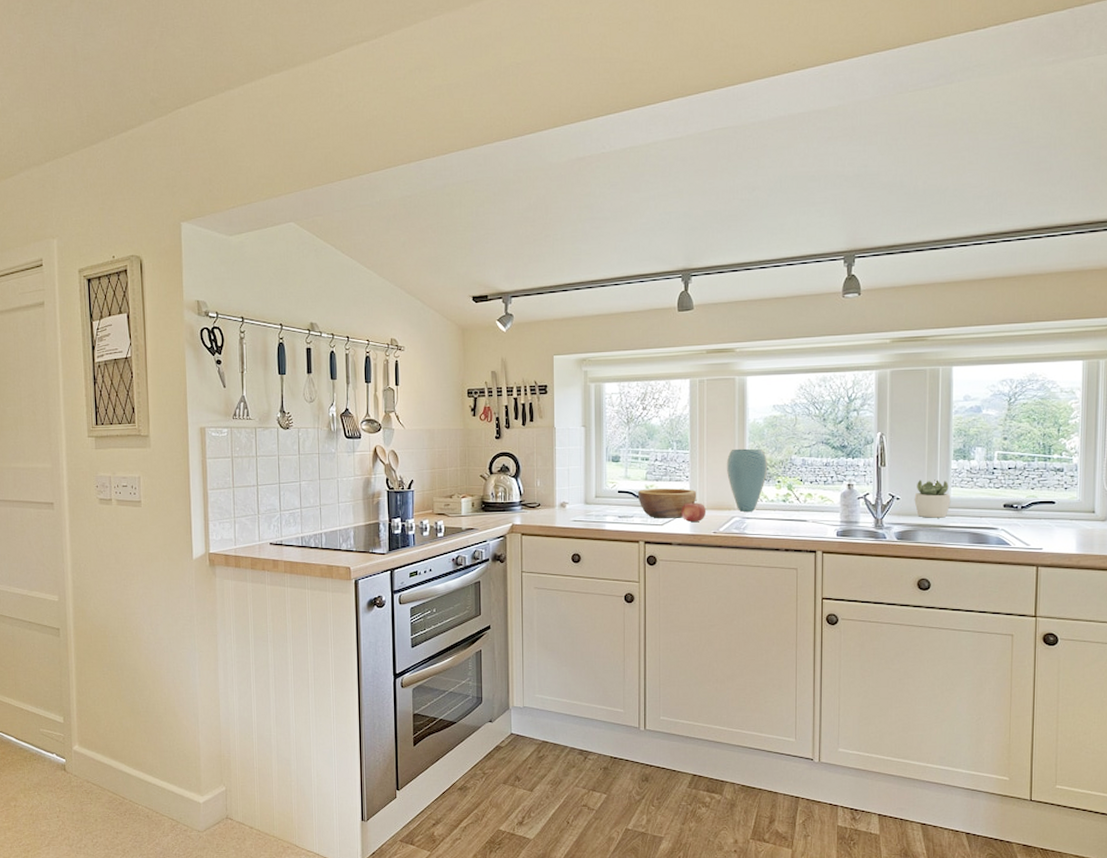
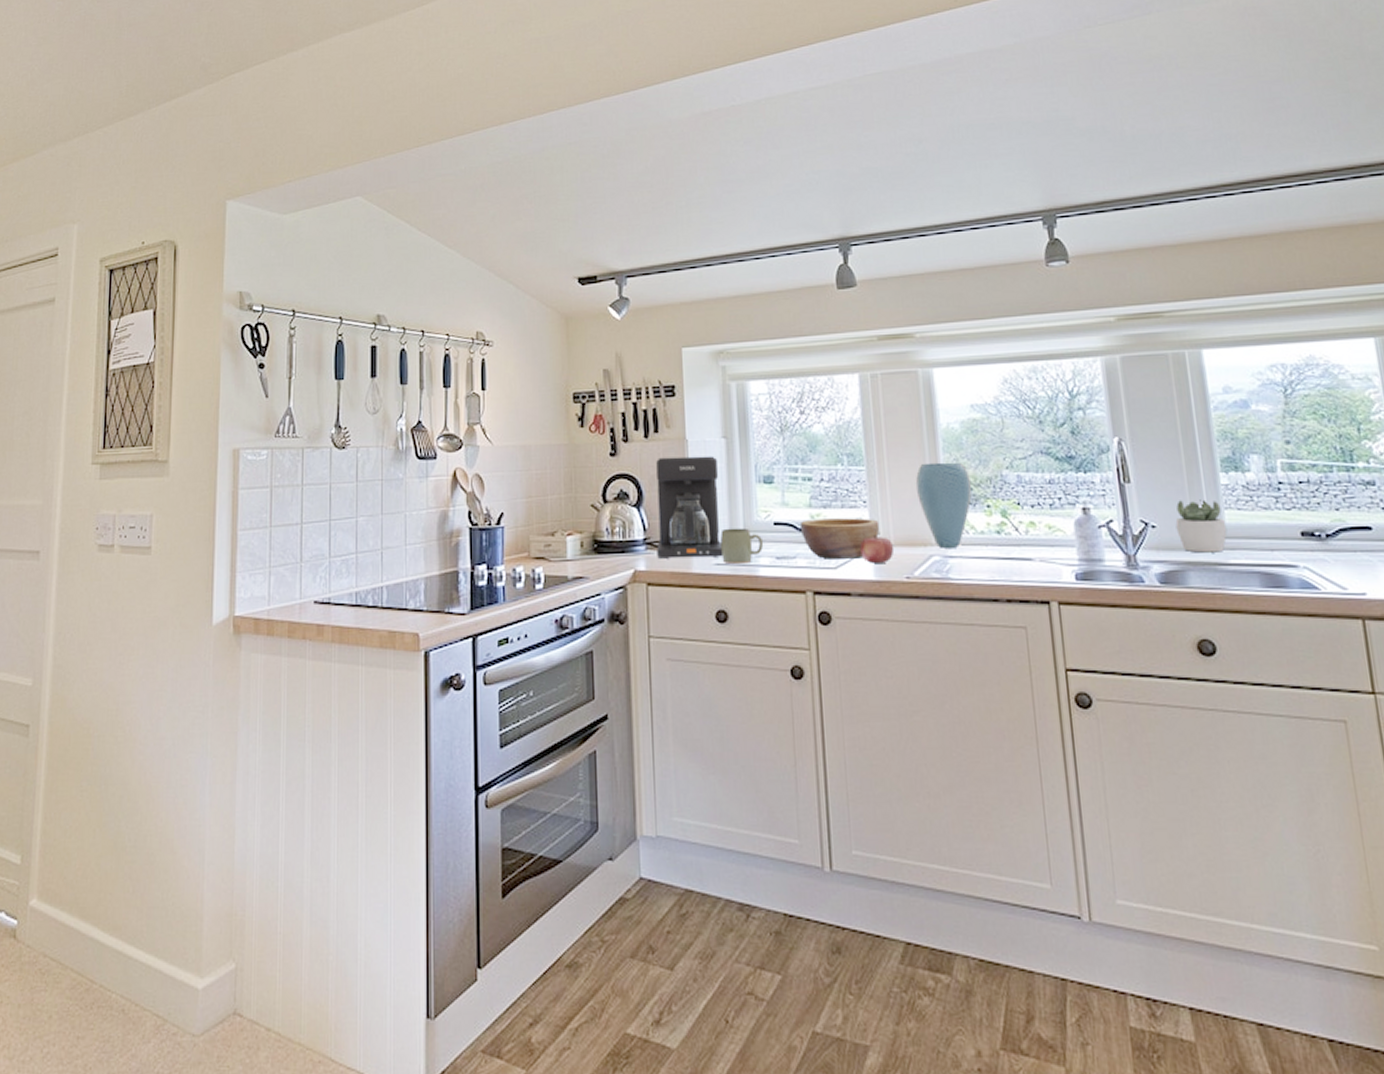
coffee maker: none [529,440,579,516] -> present [656,456,723,559]
mug: none [578,494,610,521] -> present [720,528,764,565]

